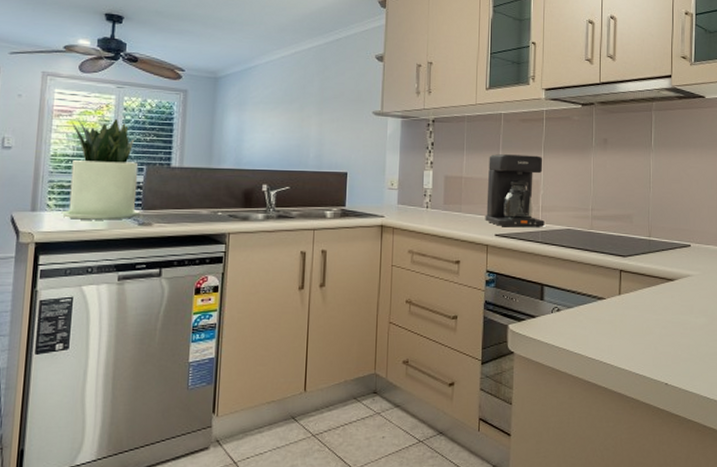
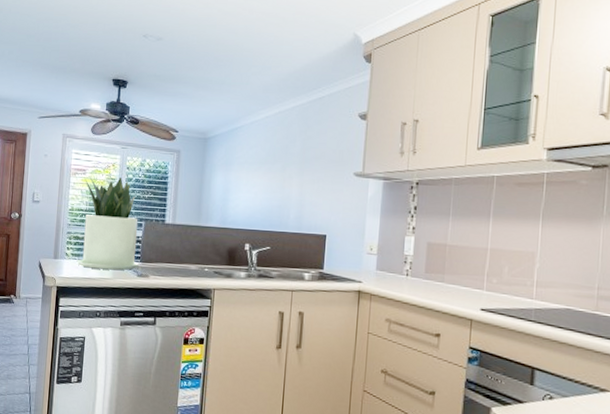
coffee maker: present [485,154,545,228] -> none [470,221,541,305]

